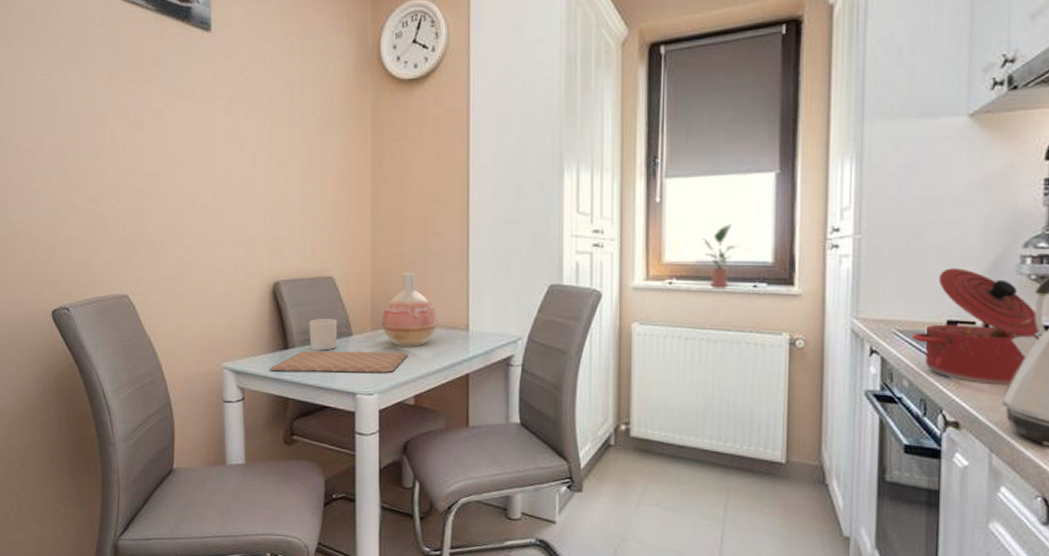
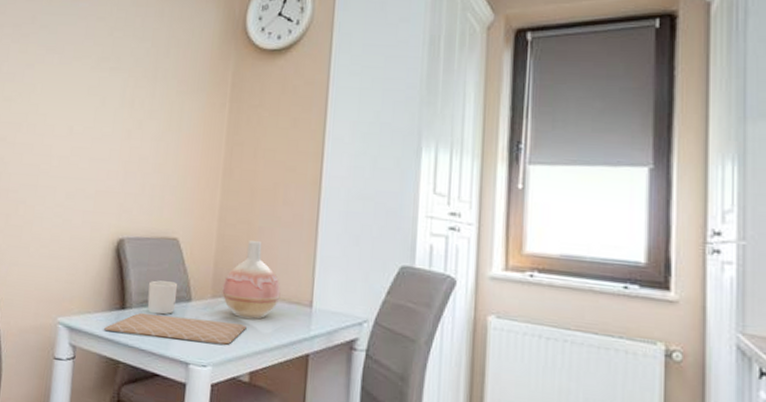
potted plant: present [702,224,737,289] -> none [568,218,606,288]

